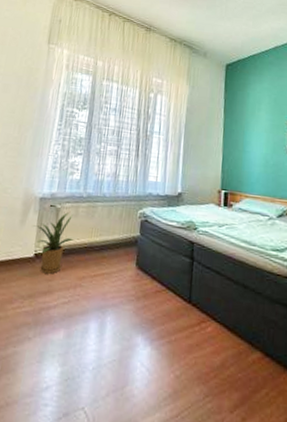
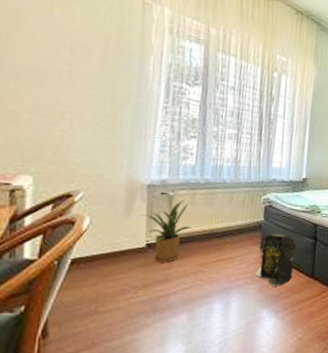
backpack: none [131,250,172,310] -> present [255,233,296,287]

